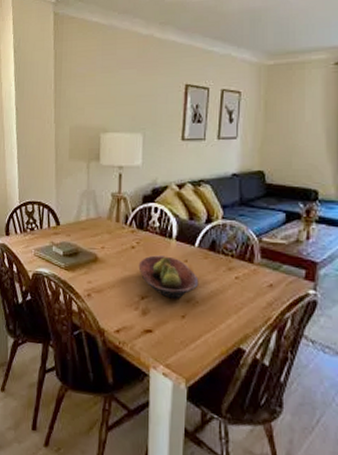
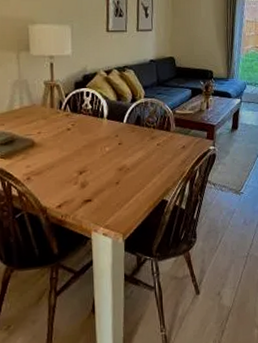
fruit bowl: present [138,255,199,299] -> none [75,133,129,170]

